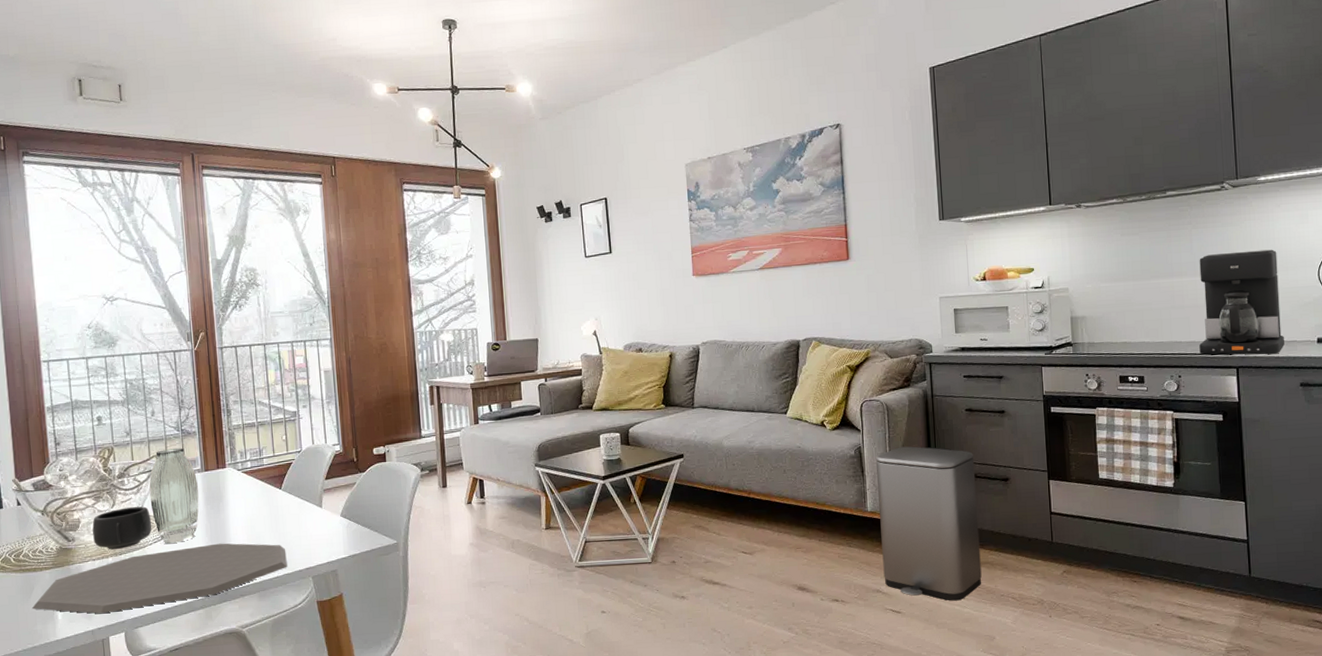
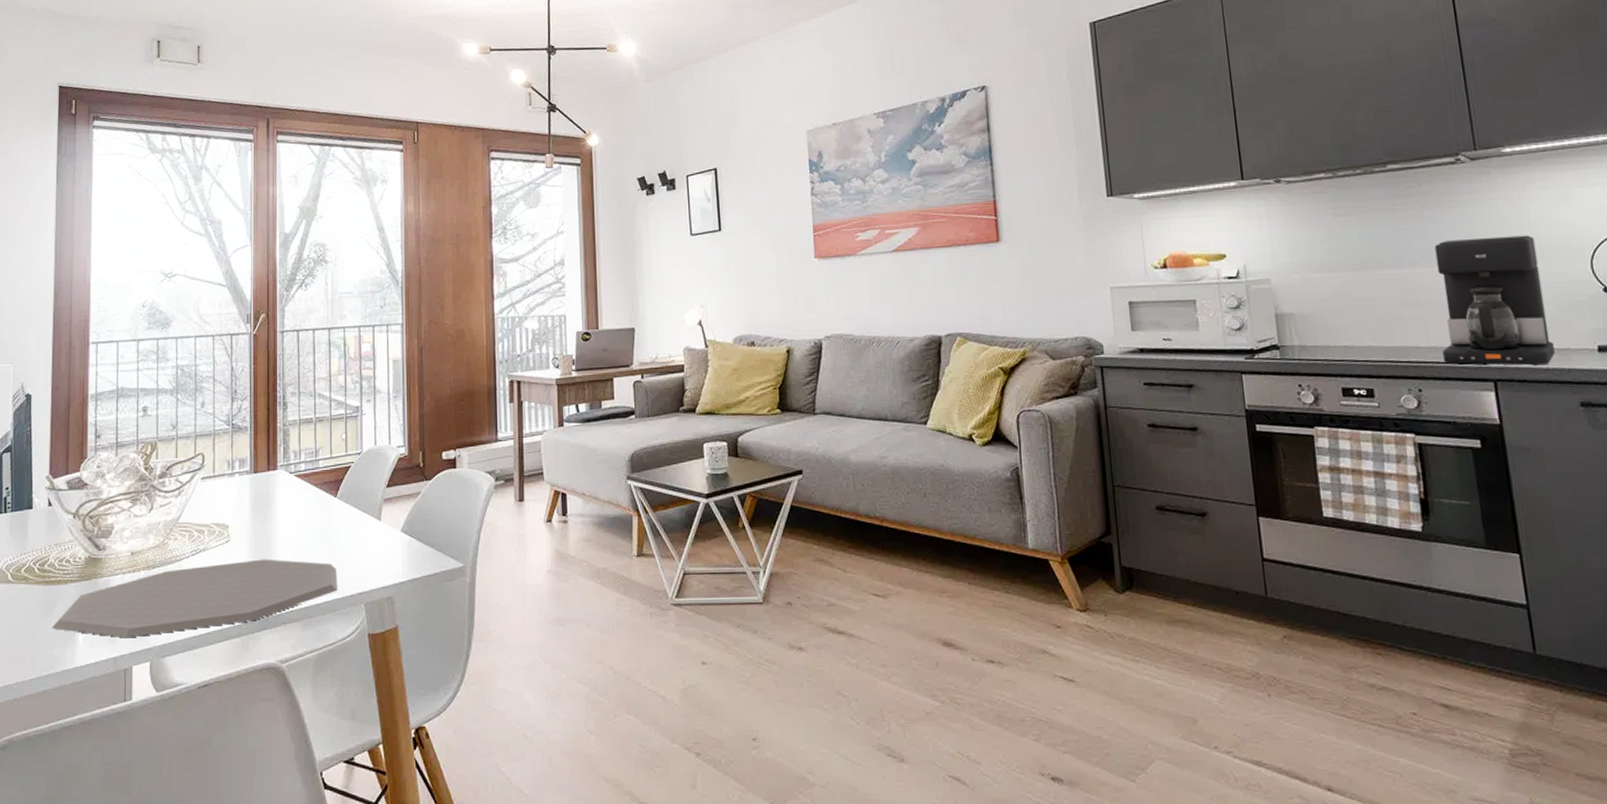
mug: present [92,506,152,550] -> none [126,512,191,563]
vase: present [149,447,199,543] -> none [191,444,245,557]
pedal bin: present [875,446,982,601] -> none [1036,468,1177,669]

